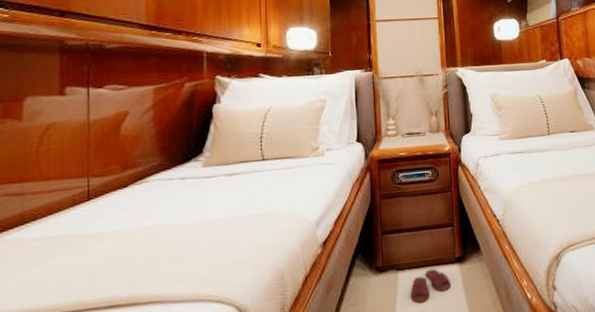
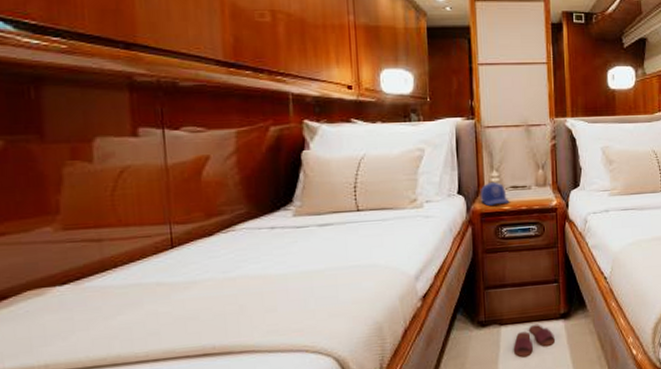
baseball cap: none [377,129,405,152] -> present [479,181,509,206]

